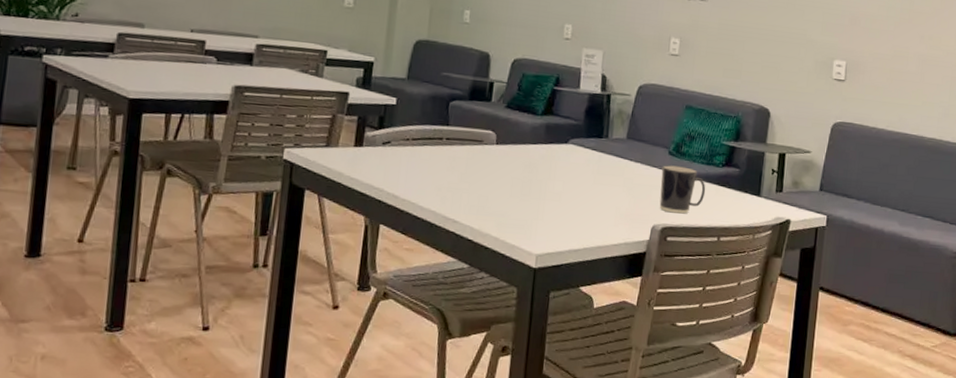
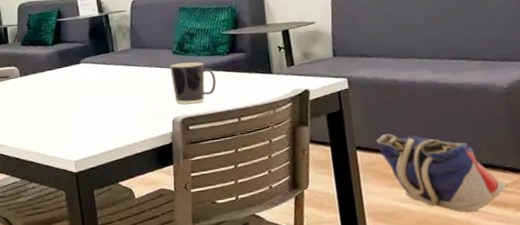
tote bag: none [838,278,936,368] -> present [377,133,507,213]

